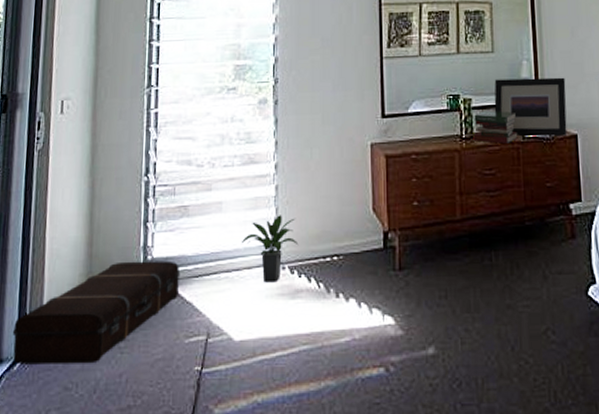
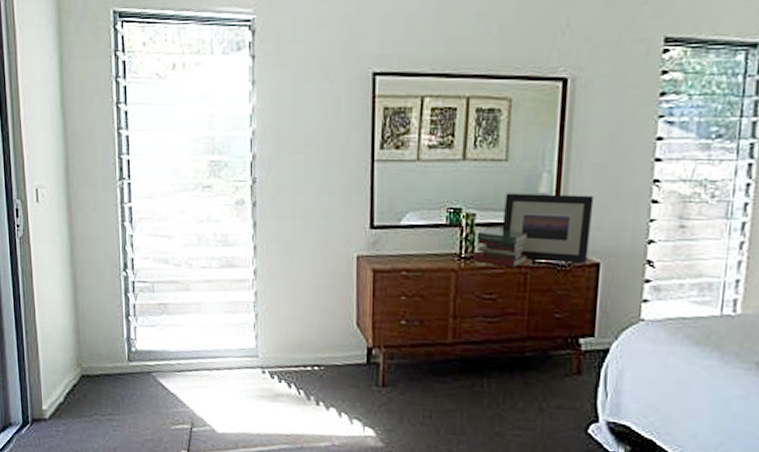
suitcase: present [12,260,181,365] -> none [16,350,164,436]
potted plant: present [242,215,297,283] -> none [222,321,278,385]

